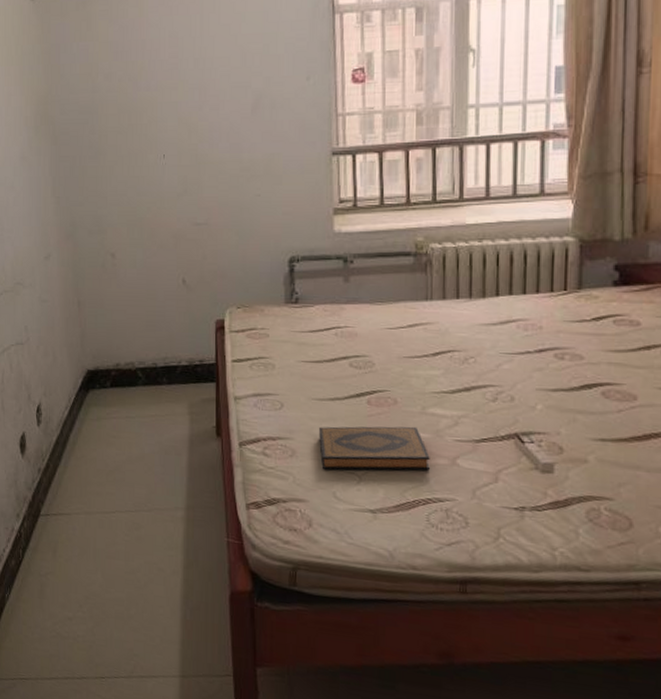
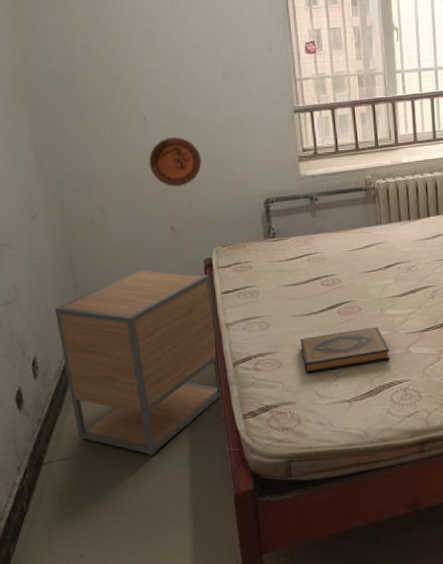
nightstand: none [61,323,225,530] -> present [54,269,223,456]
decorative plate: none [164,179,221,235] -> present [149,137,202,187]

